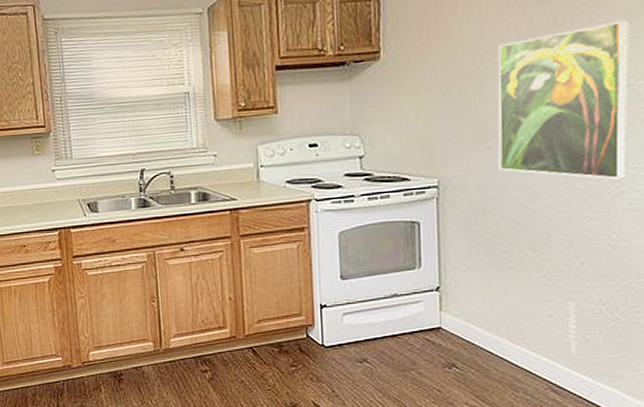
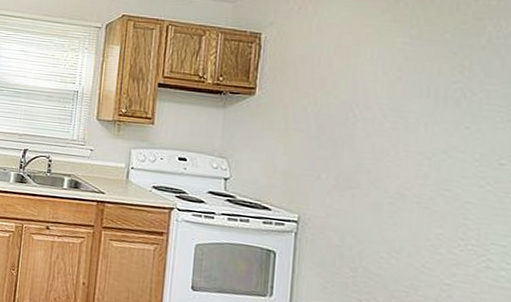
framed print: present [498,20,629,180] -> none [361,102,504,255]

